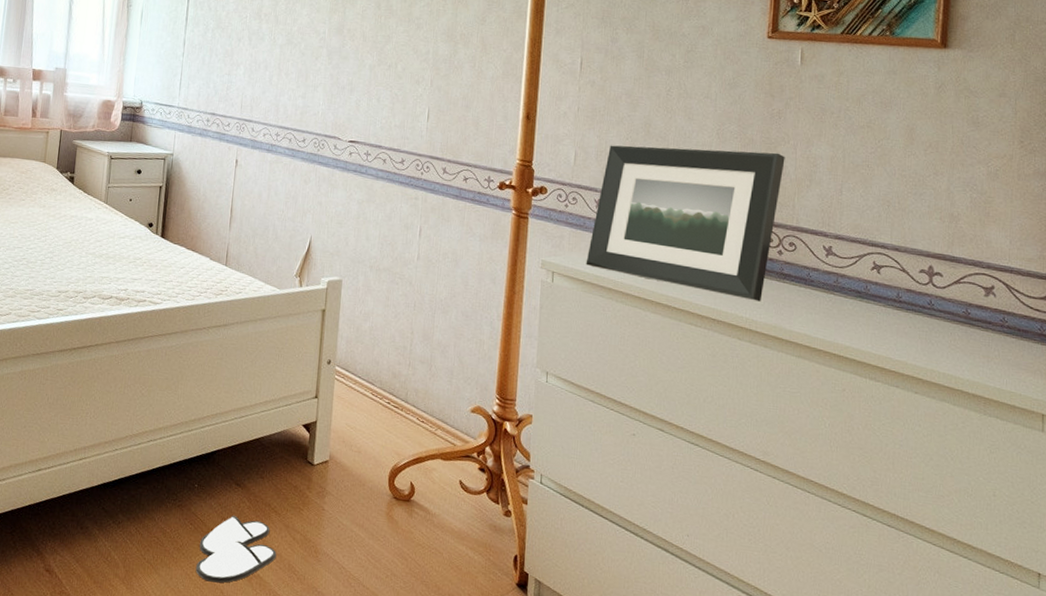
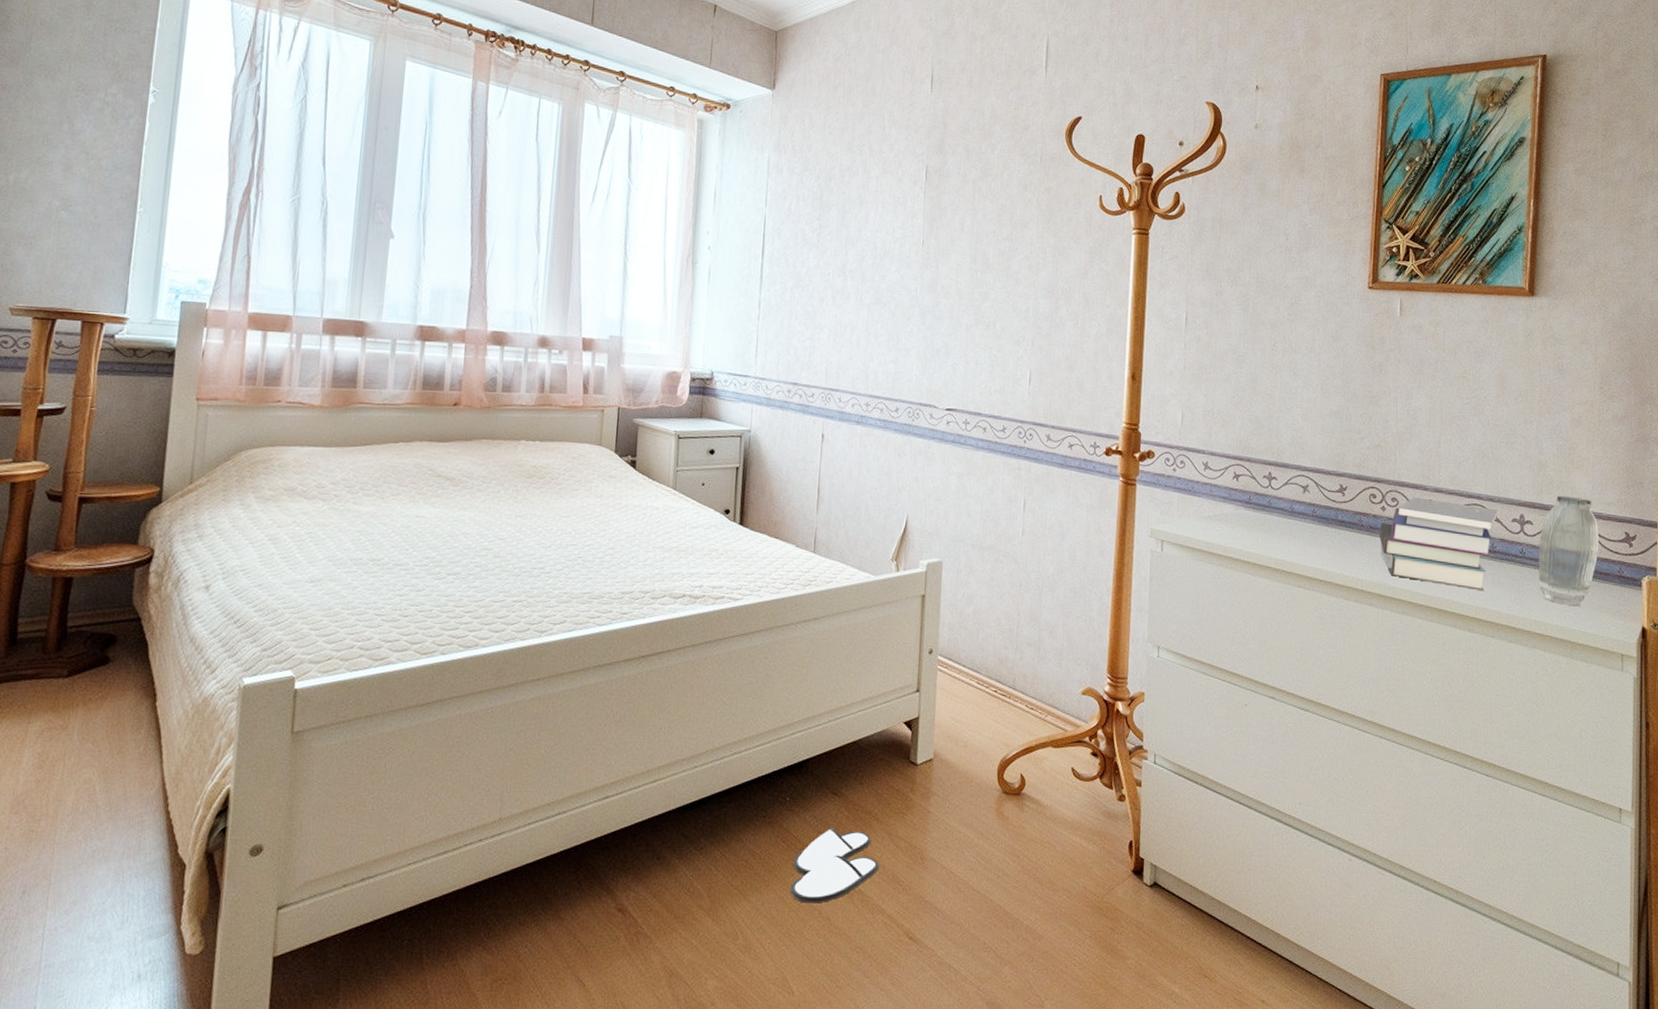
picture frame: present [585,145,785,302] -> none [1195,404,1387,560]
books: none [775,243,904,340] -> present [1379,497,1497,590]
vase: none [948,248,1018,362] -> present [1538,495,1599,606]

